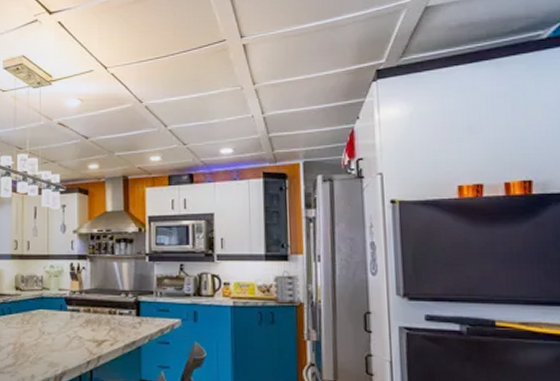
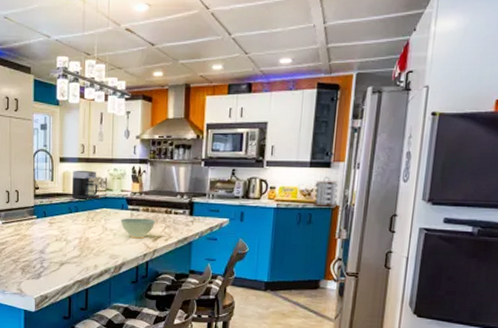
coffee maker: none [4,267,36,300] -> present [71,170,100,200]
bowl: none [59,320,99,344] -> present [120,218,156,239]

